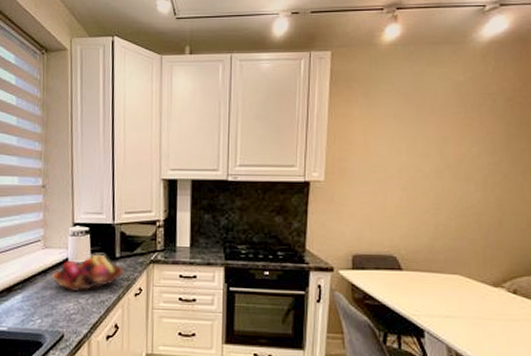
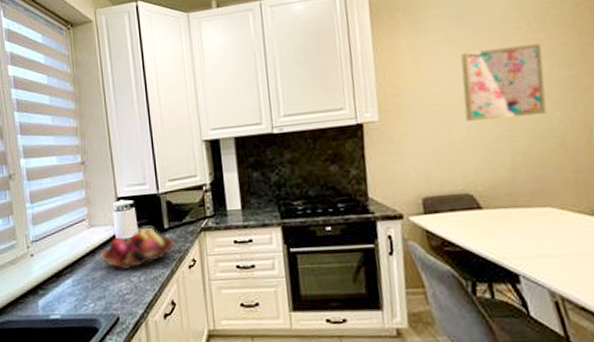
wall art: none [400,129,474,192] -> present [460,43,547,121]

